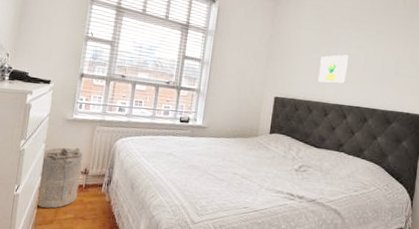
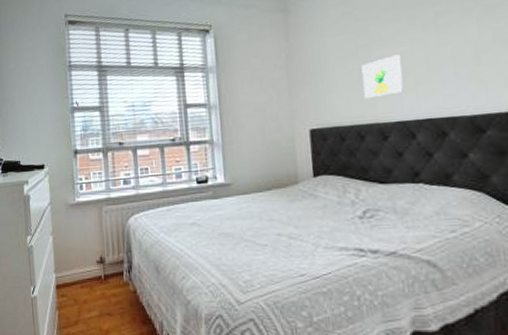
laundry hamper: present [36,147,83,209] -> none [52,234,98,308]

